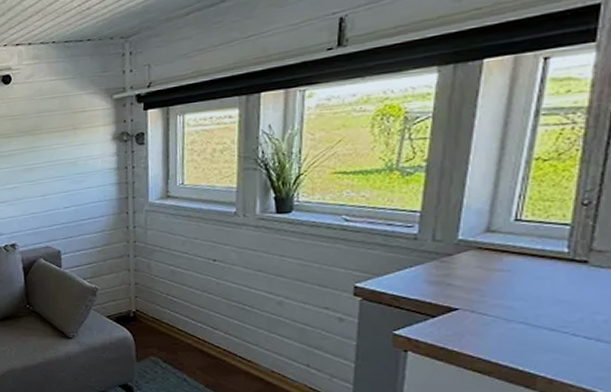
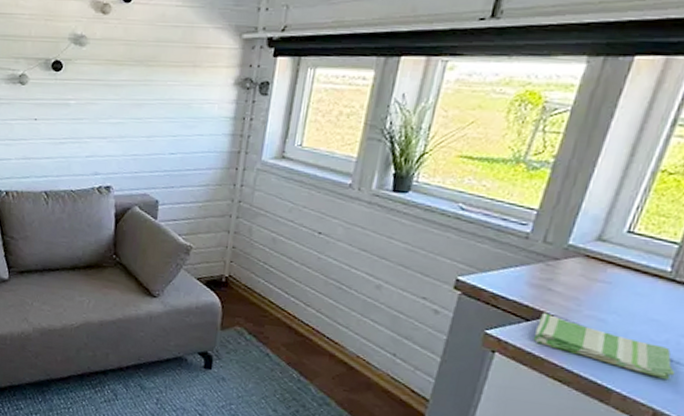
dish towel: none [443,307,598,357] -> present [533,312,676,379]

